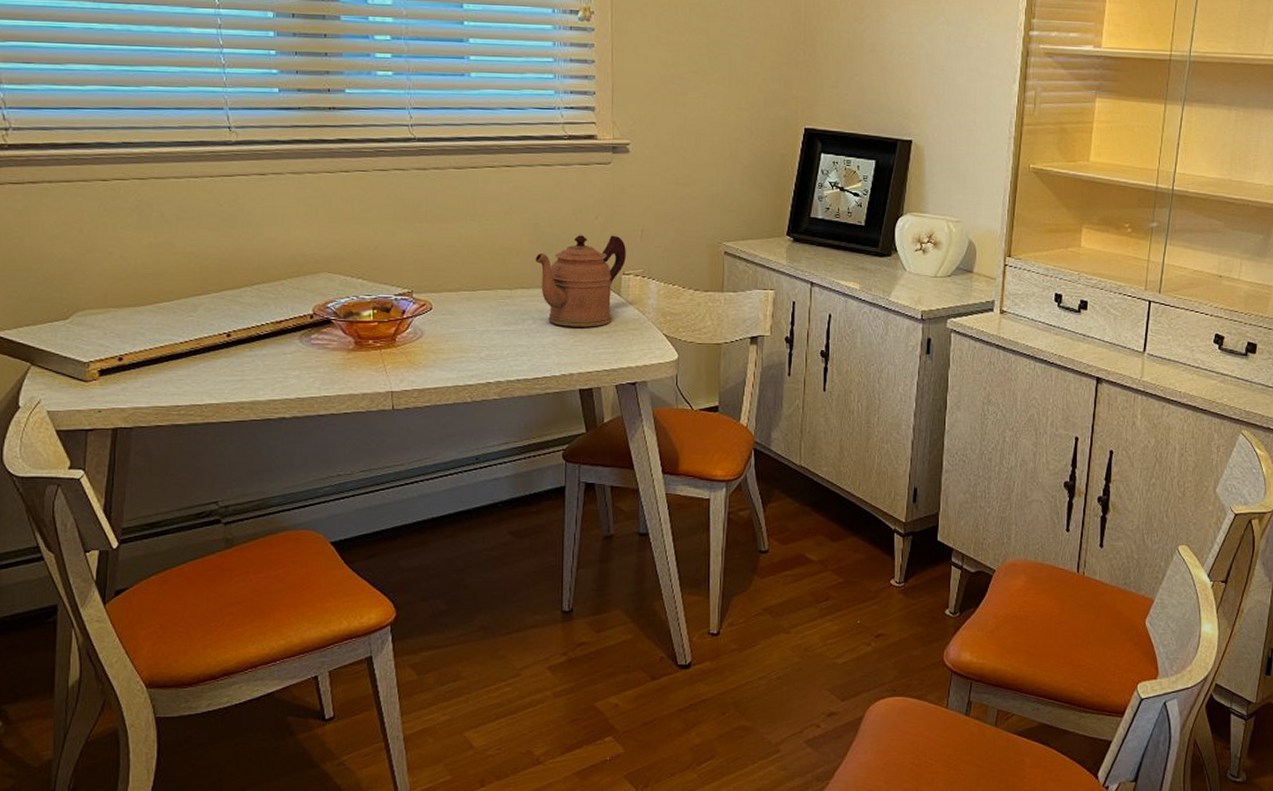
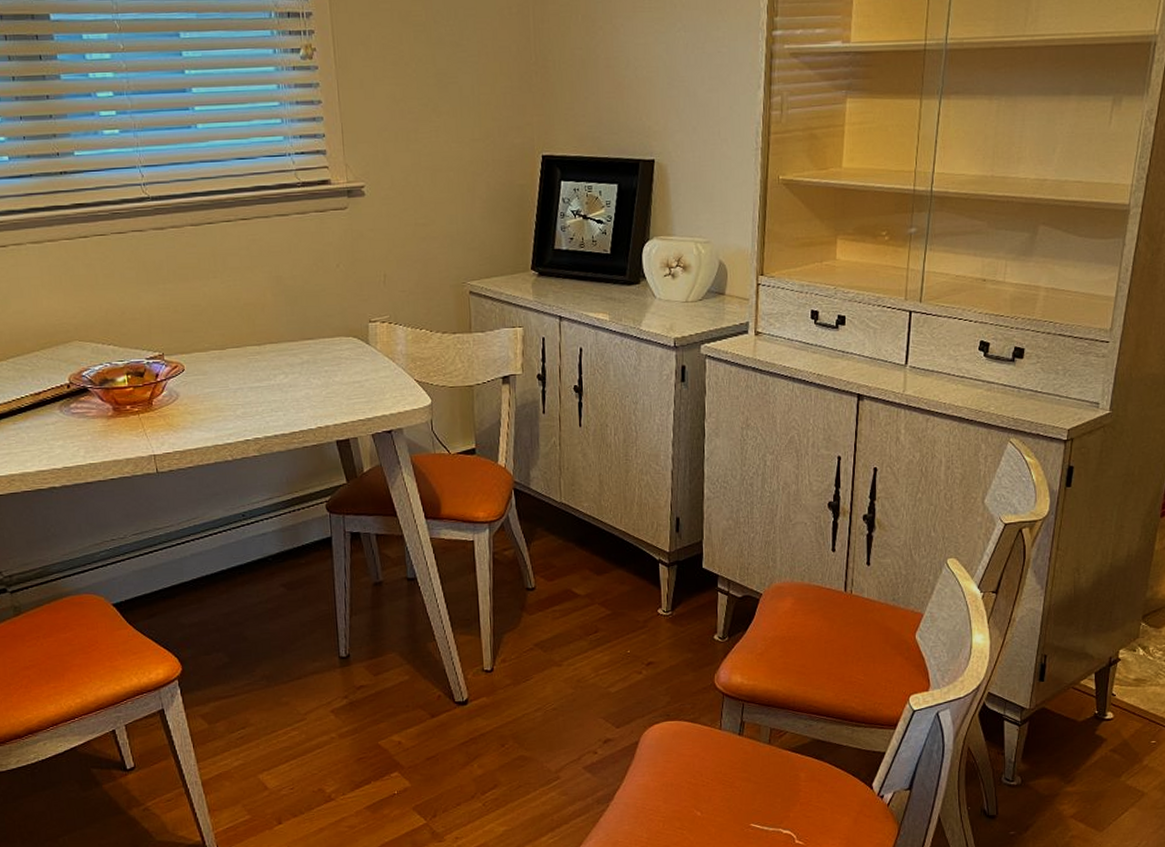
coffeepot: present [535,234,626,327] -> none [280,282,371,379]

